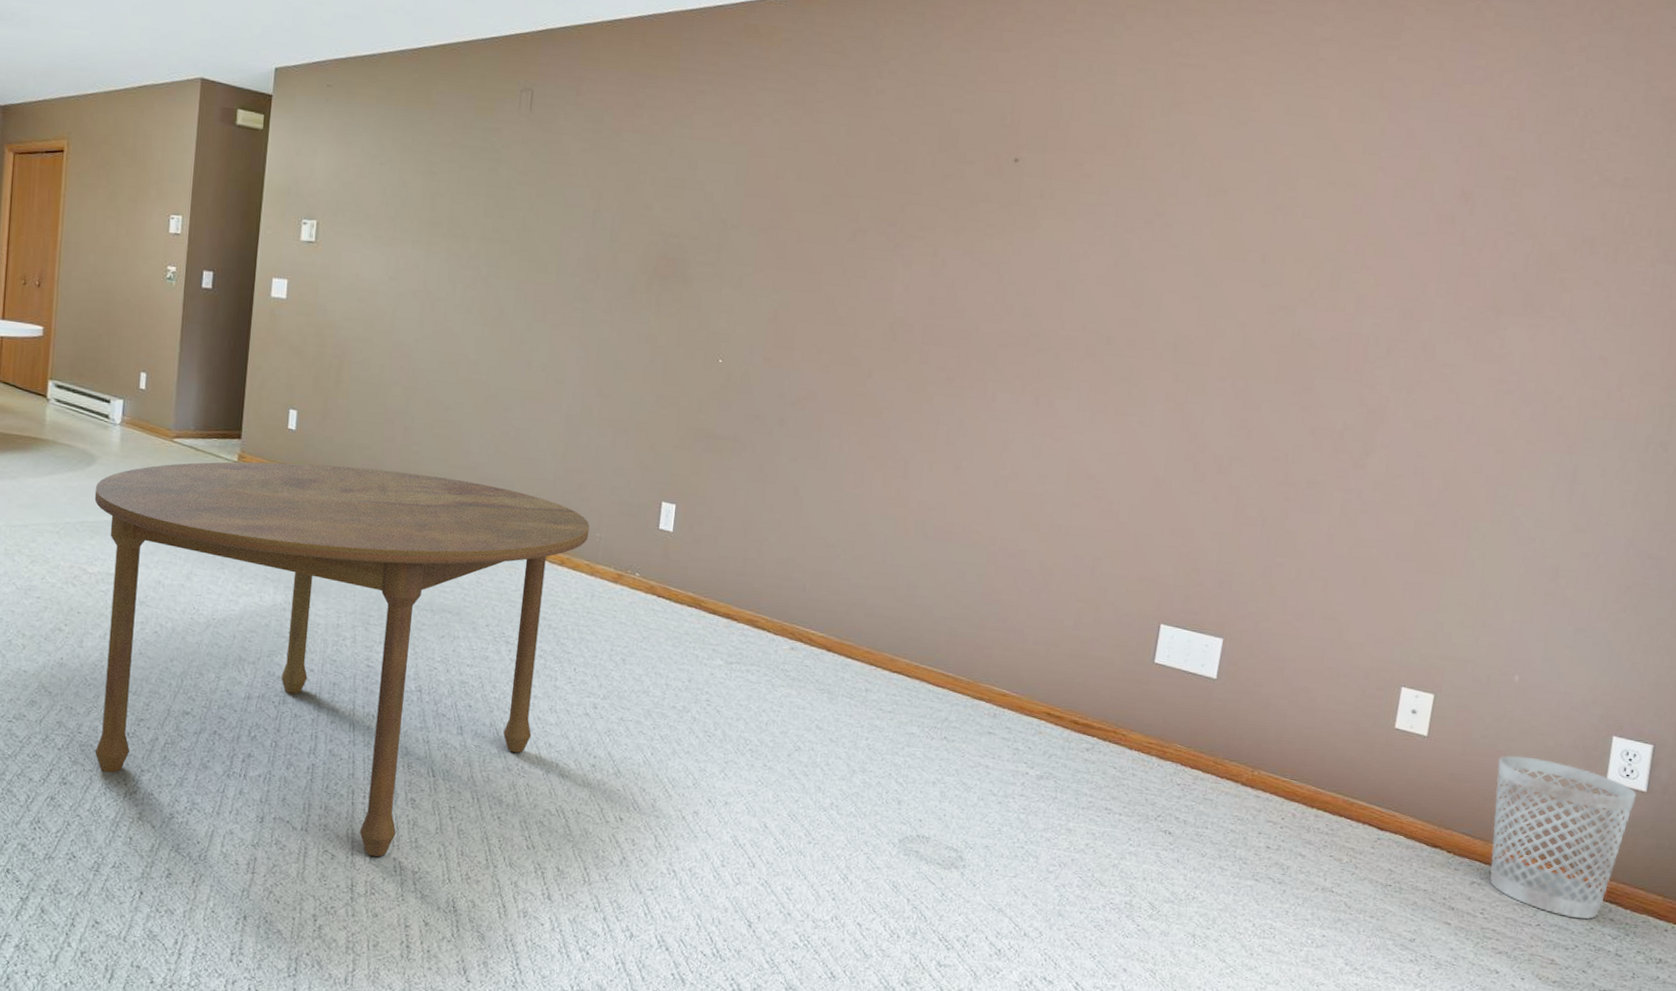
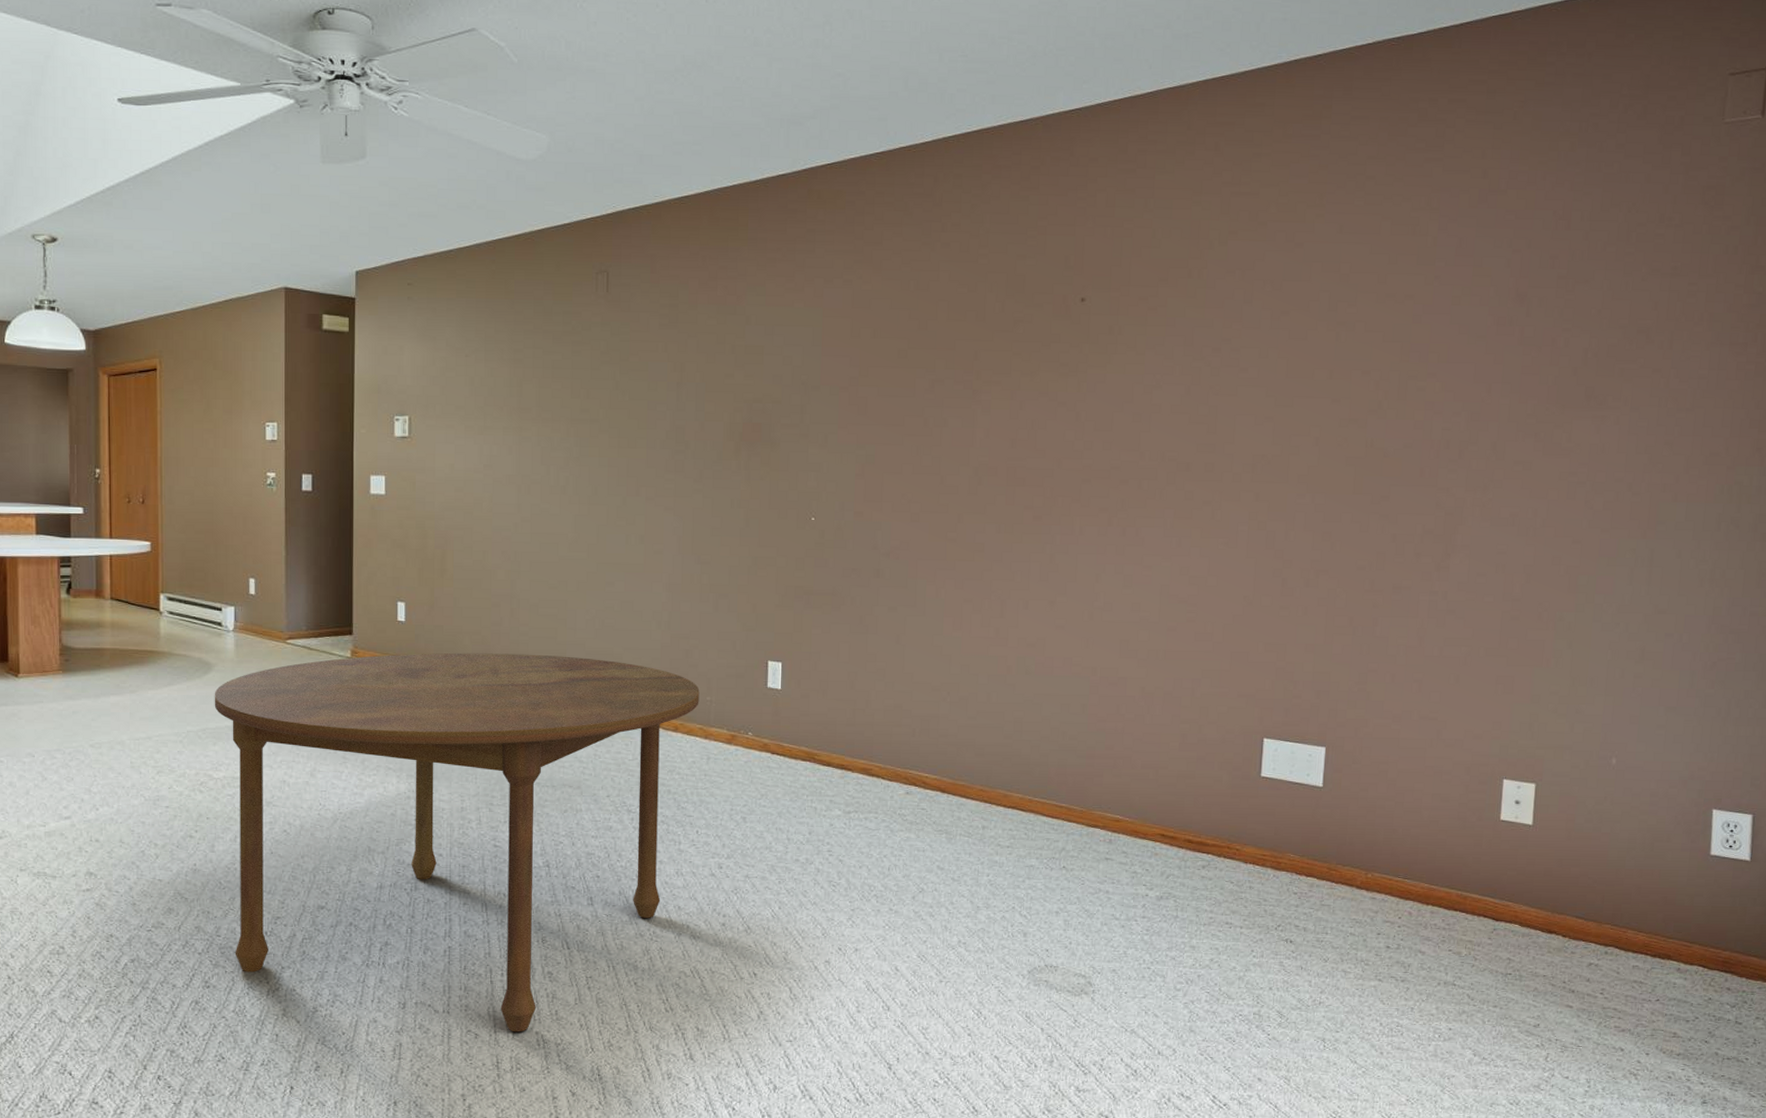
wastebasket: present [1490,755,1637,919] -> none [1603,836,1741,991]

